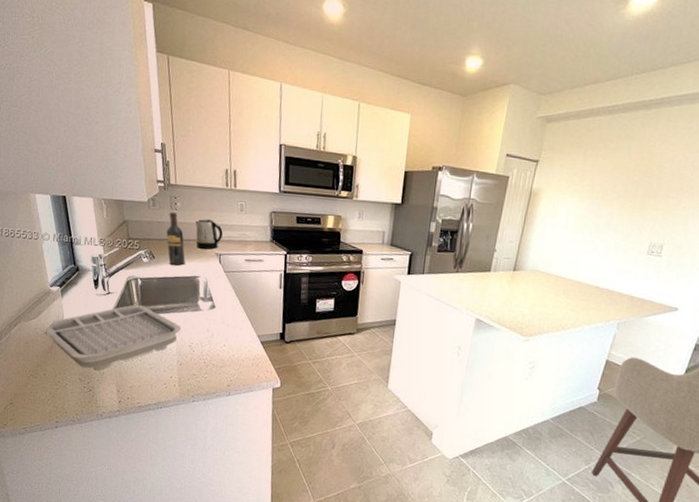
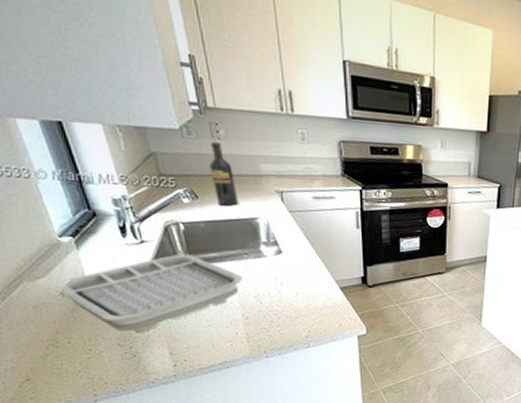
kettle: present [195,218,223,250] -> none [247,149,282,186]

